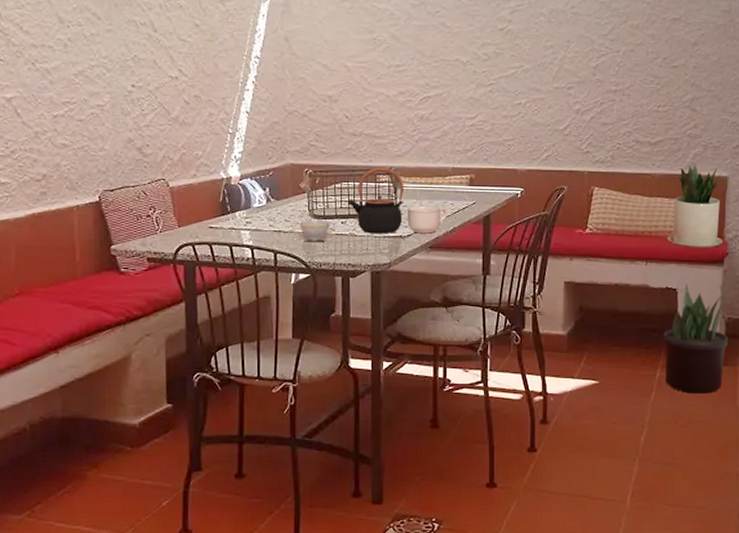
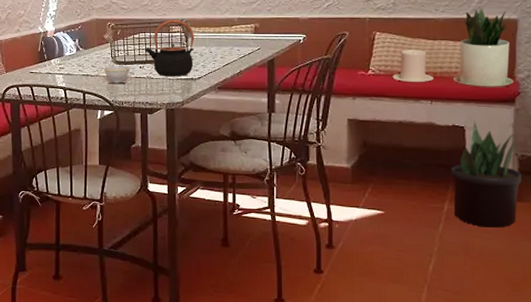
teacup: present [407,205,448,234] -> none [197,52,235,76]
candle: none [609,207,649,244] -> present [392,50,433,84]

